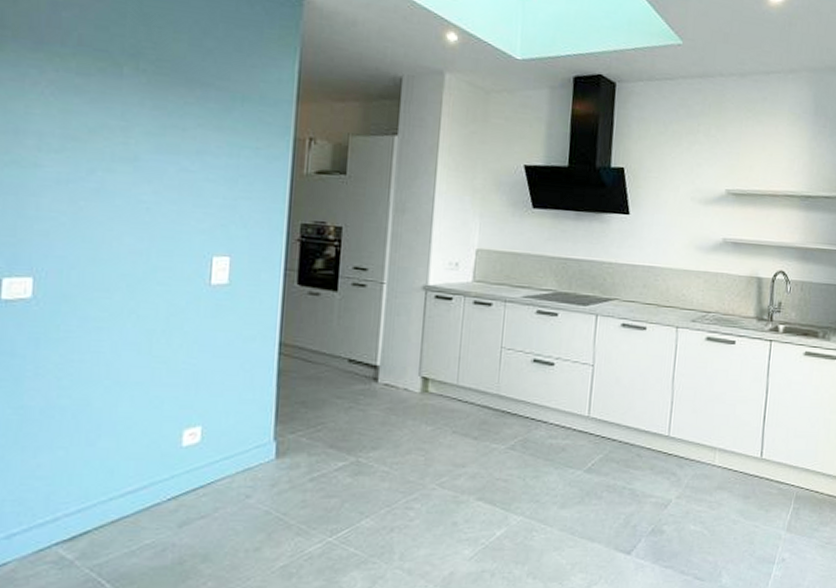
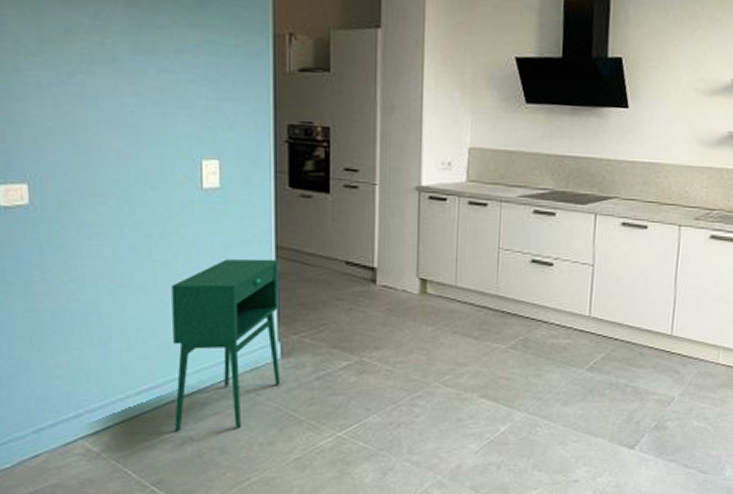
storage cabinet: none [157,355,280,537] -> present [171,258,281,432]

